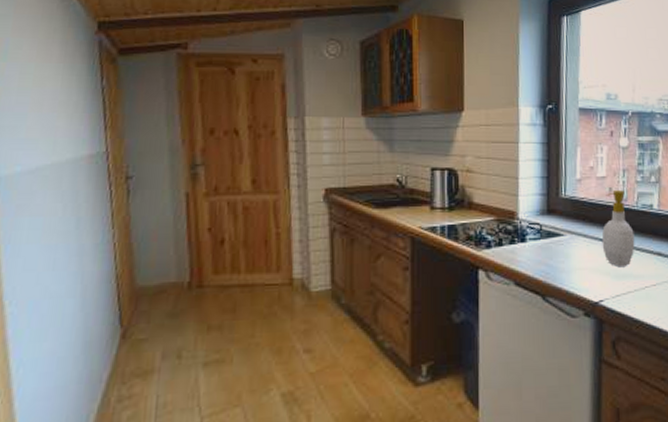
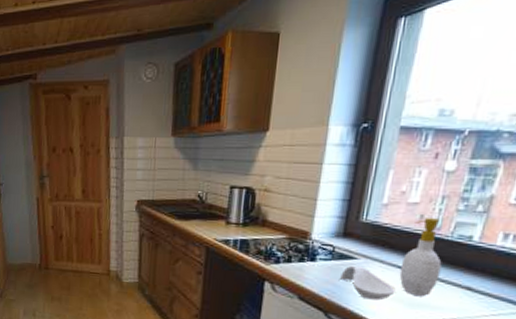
spoon rest: none [551,242,602,276] -> present [340,265,396,301]

